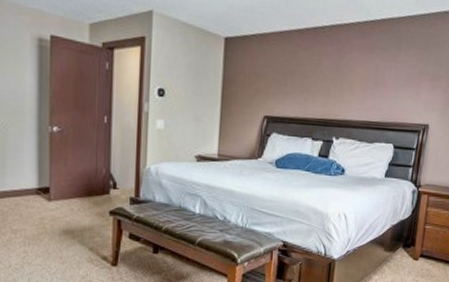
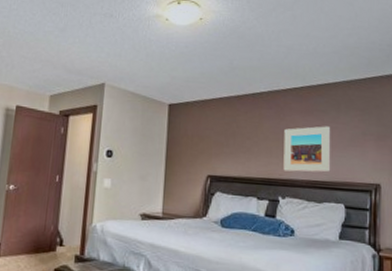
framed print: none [339,65,389,113] -> present [283,126,331,173]

